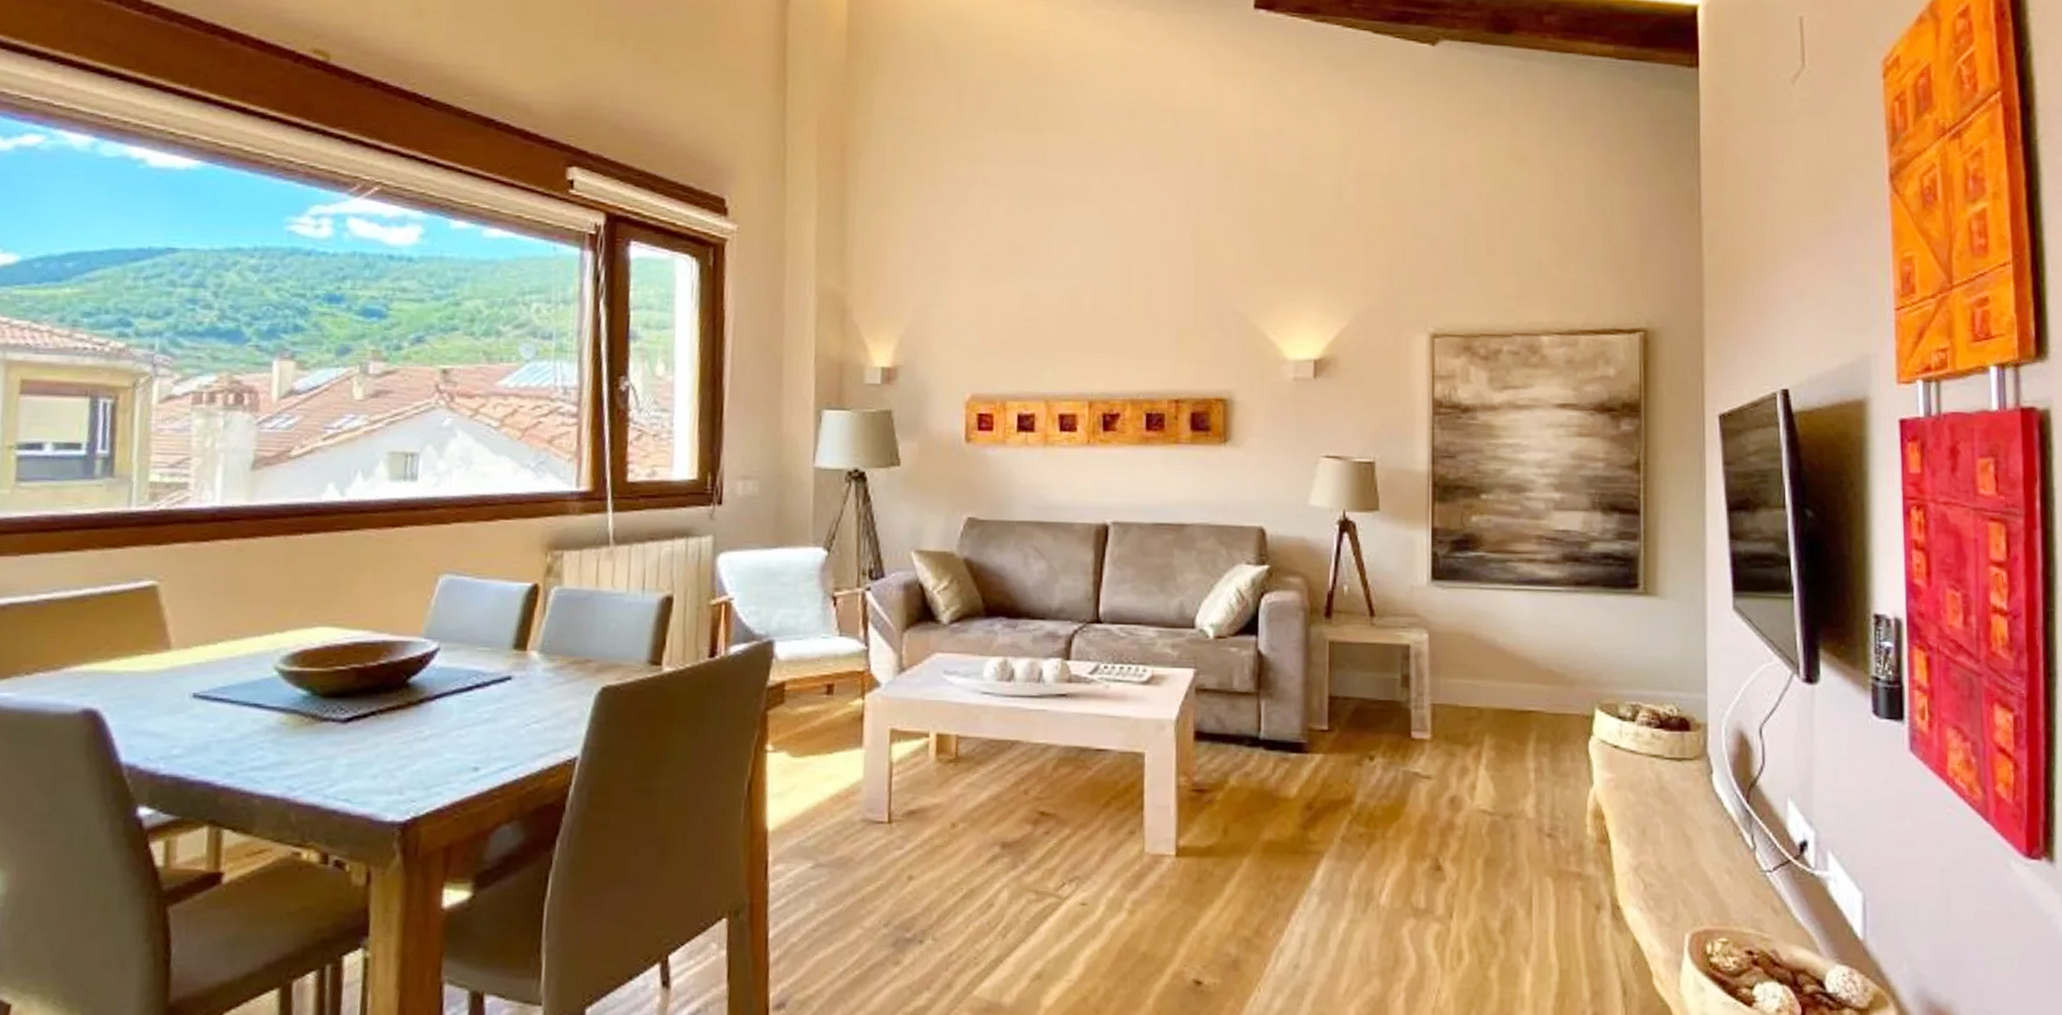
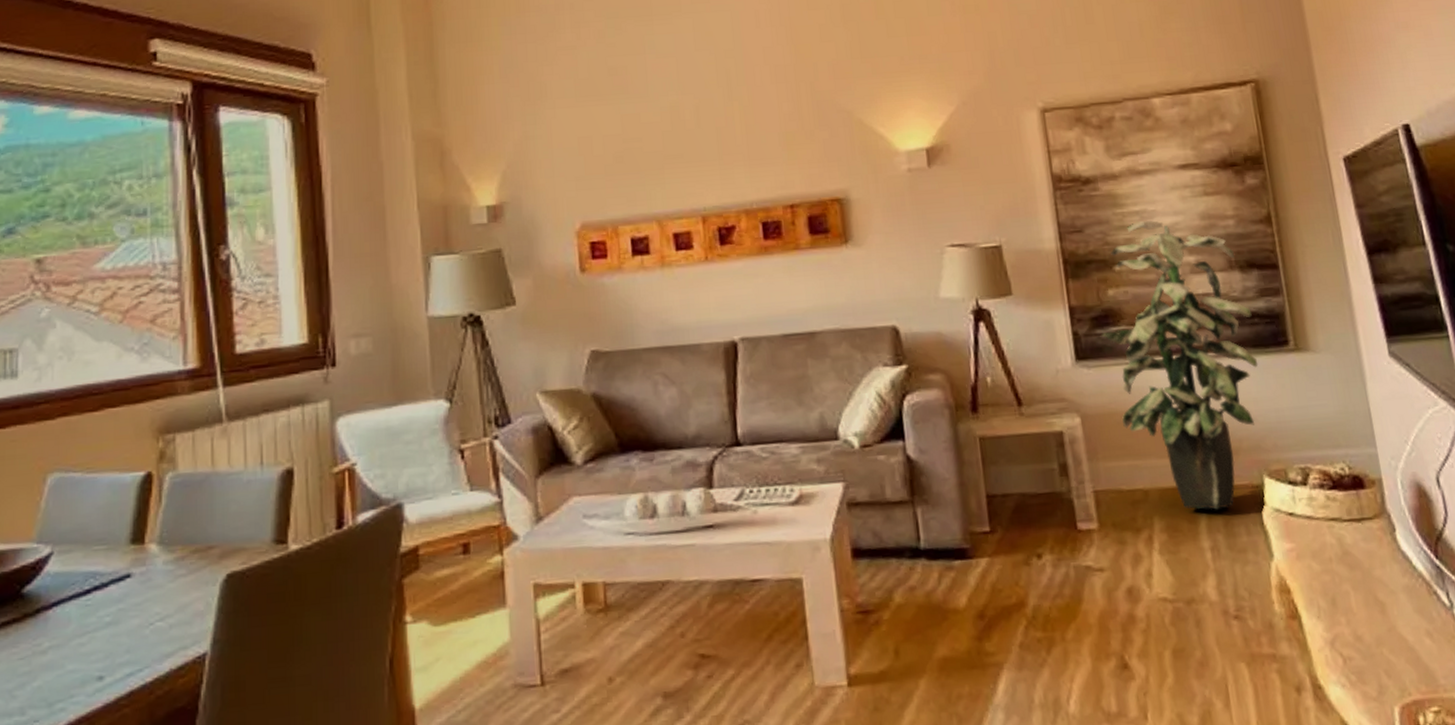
indoor plant: none [1459,454,1607,735] -> present [1101,220,1259,510]

